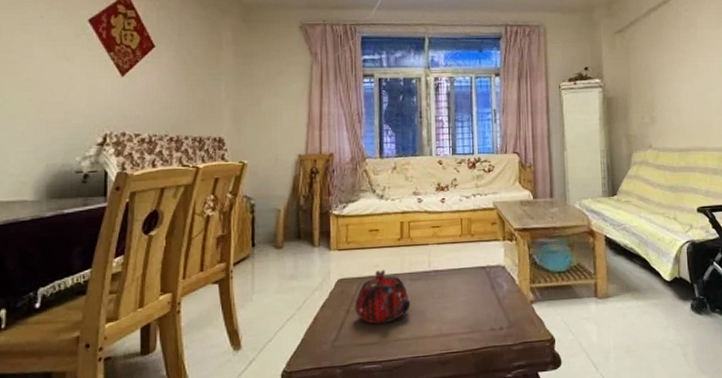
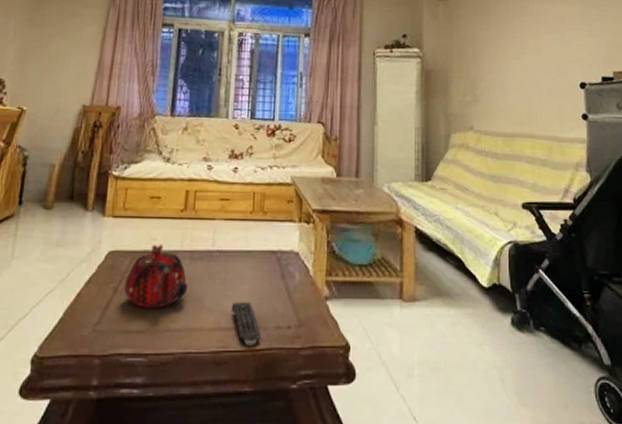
remote control: none [450,311,478,347] -> present [231,302,261,346]

